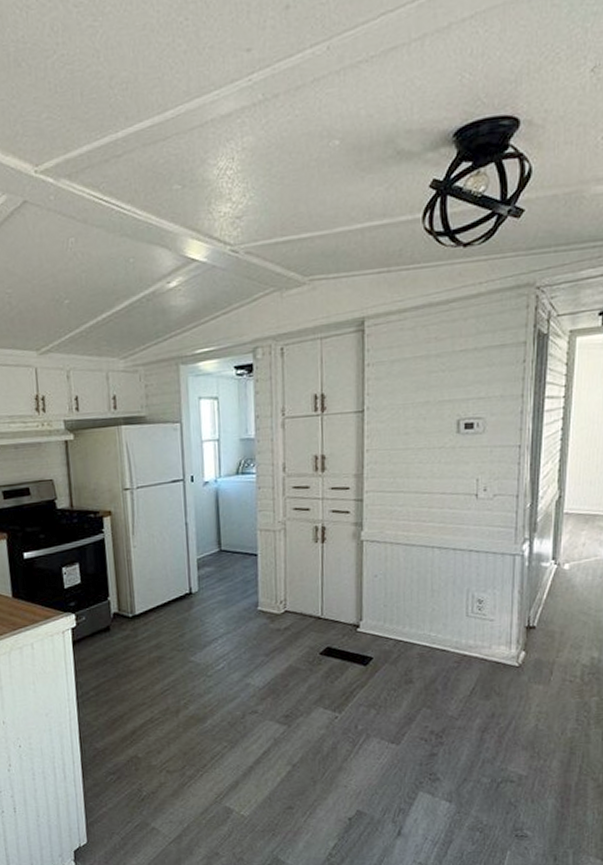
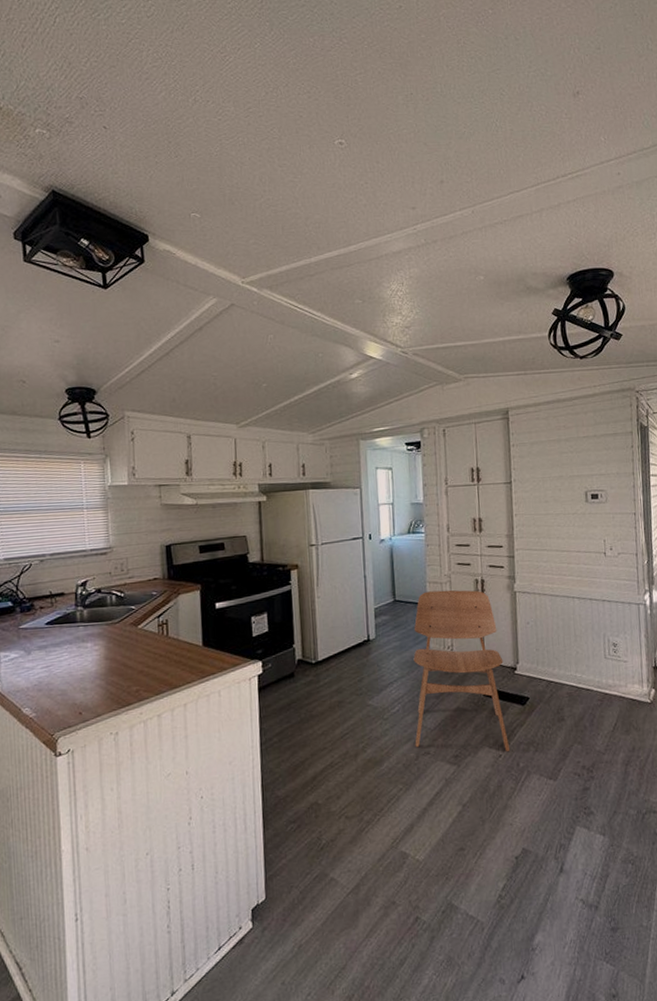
dining chair: none [240,538,347,713] -> present [413,590,509,751]

